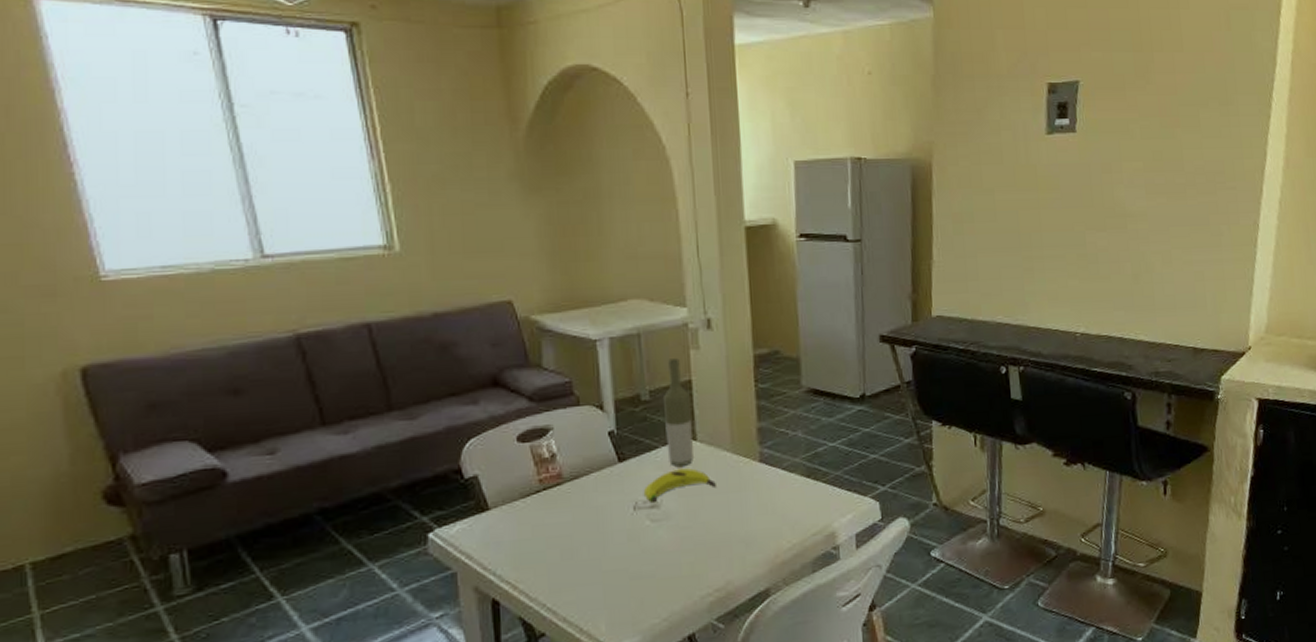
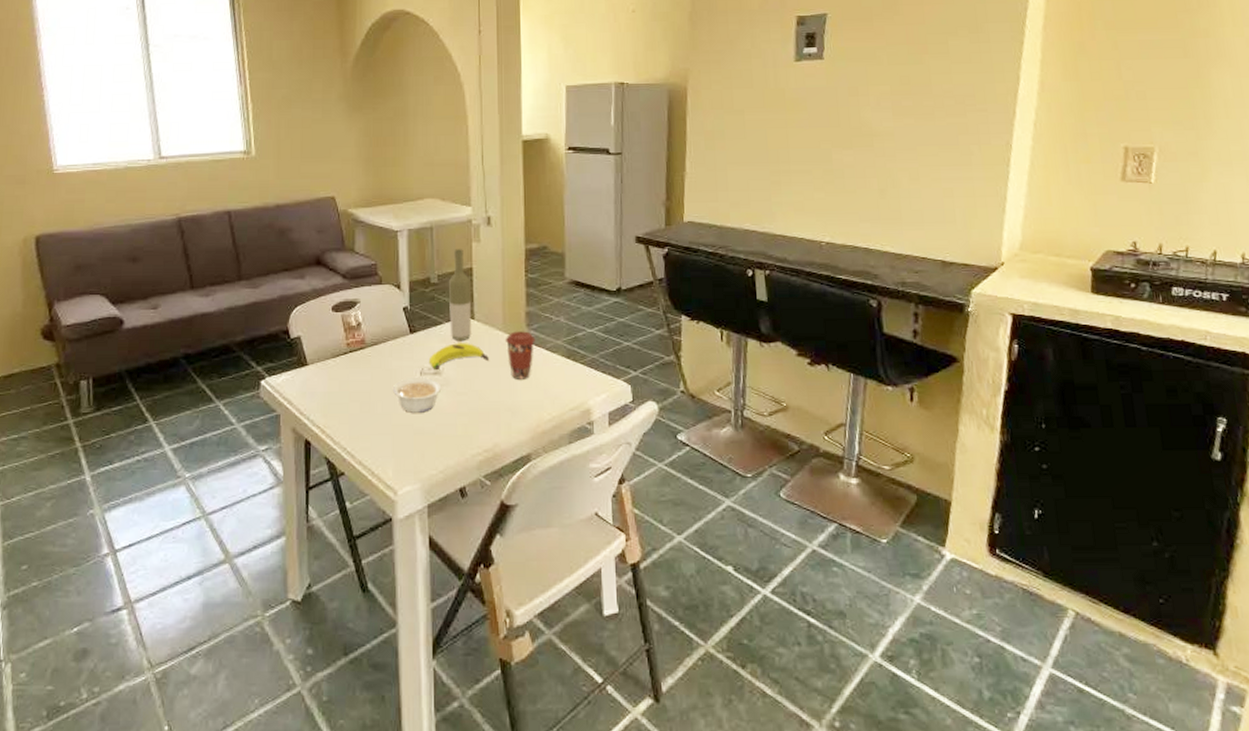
legume: none [600,512,661,556] -> present [392,376,442,413]
coffee cup: none [734,450,770,506] -> present [505,331,536,379]

